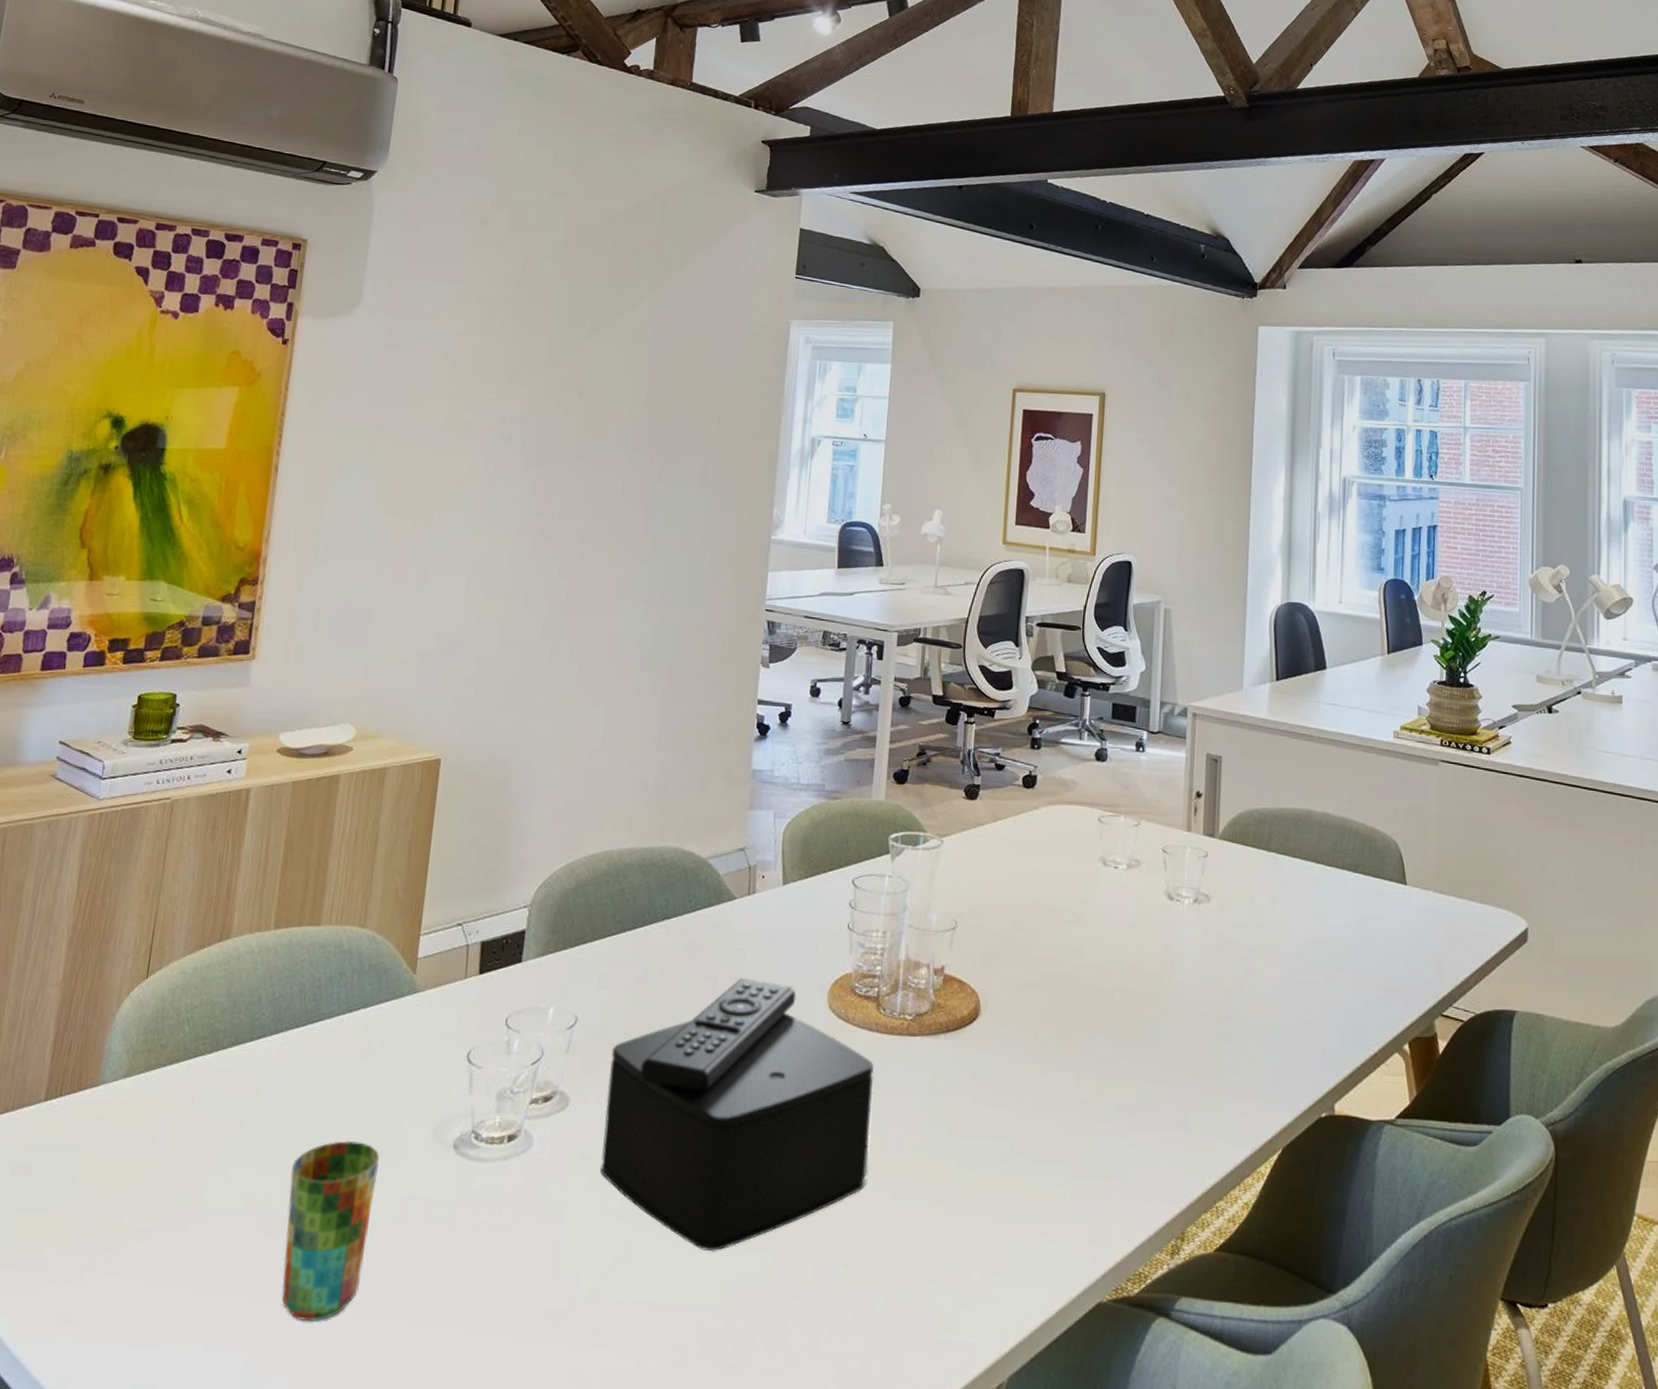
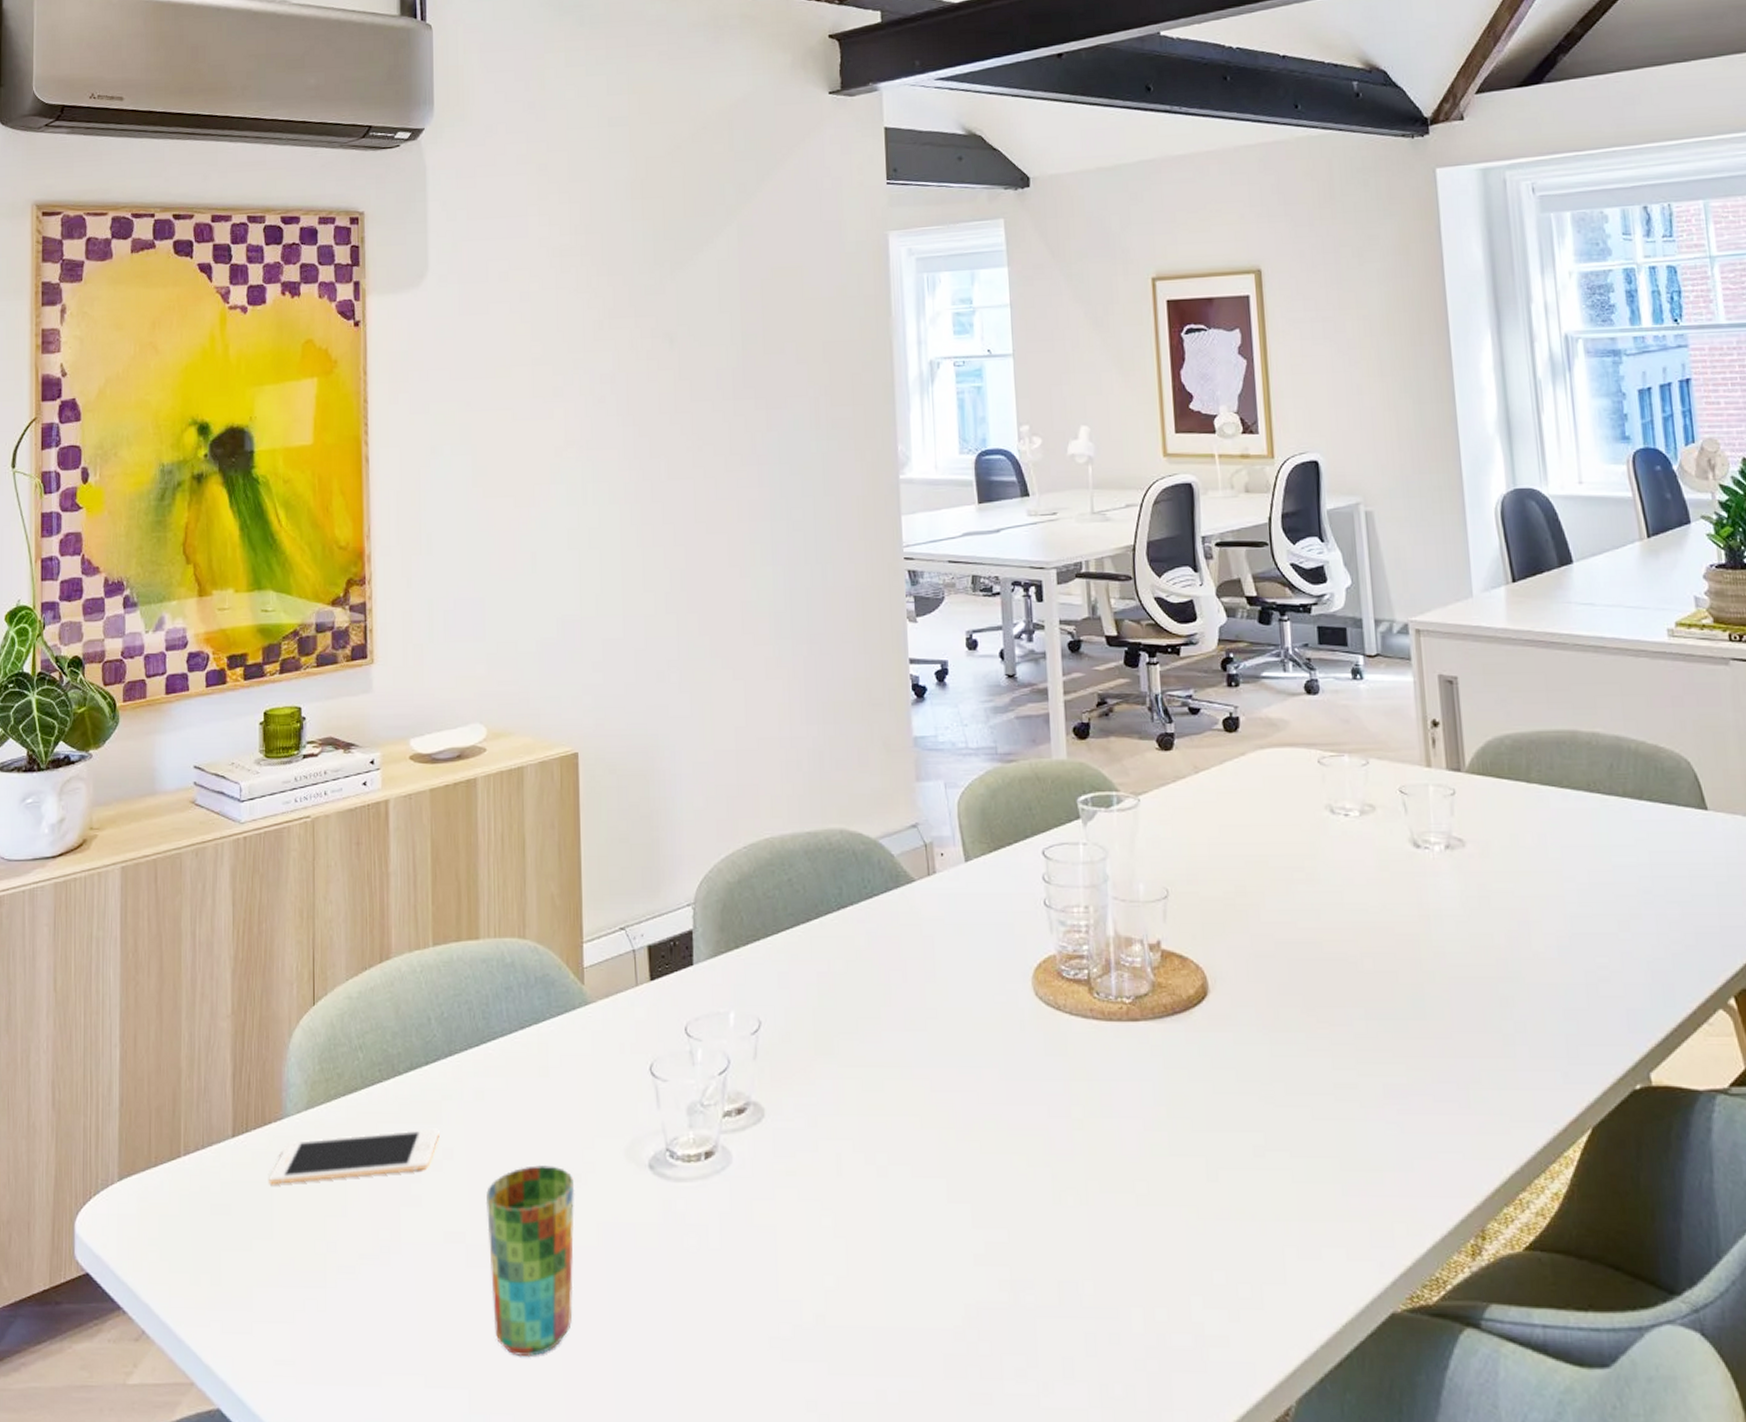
cell phone: none [75,1101,255,1149] -> present [269,1128,440,1185]
speaker: present [600,978,875,1252] -> none [803,968,1104,1270]

